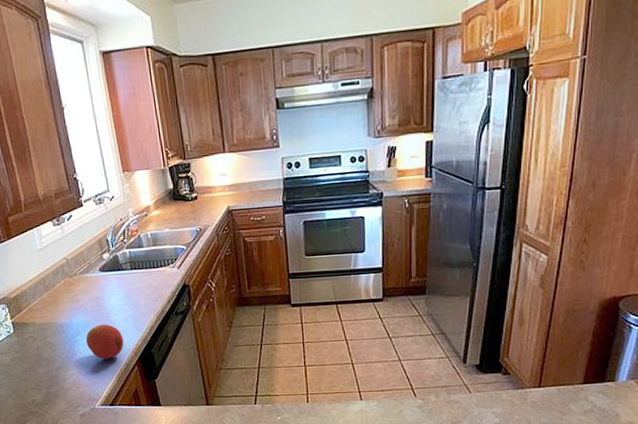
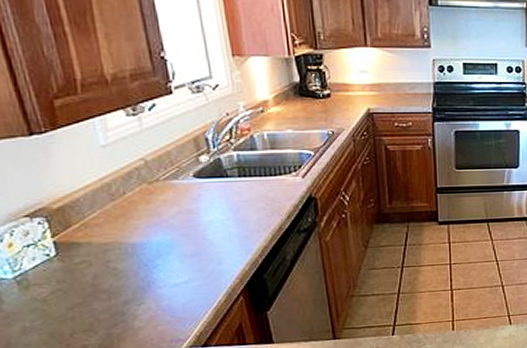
fruit: present [86,324,124,359] -> none [170,244,225,289]

